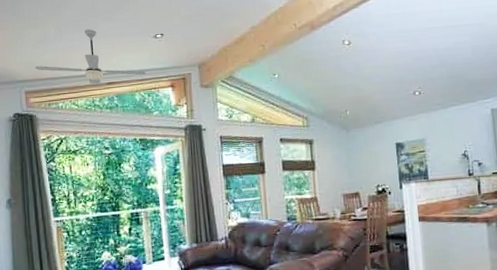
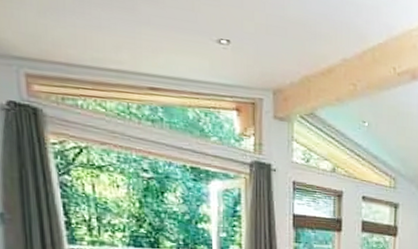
ceiling fan: present [34,29,147,84] -> none [40,7,205,88]

